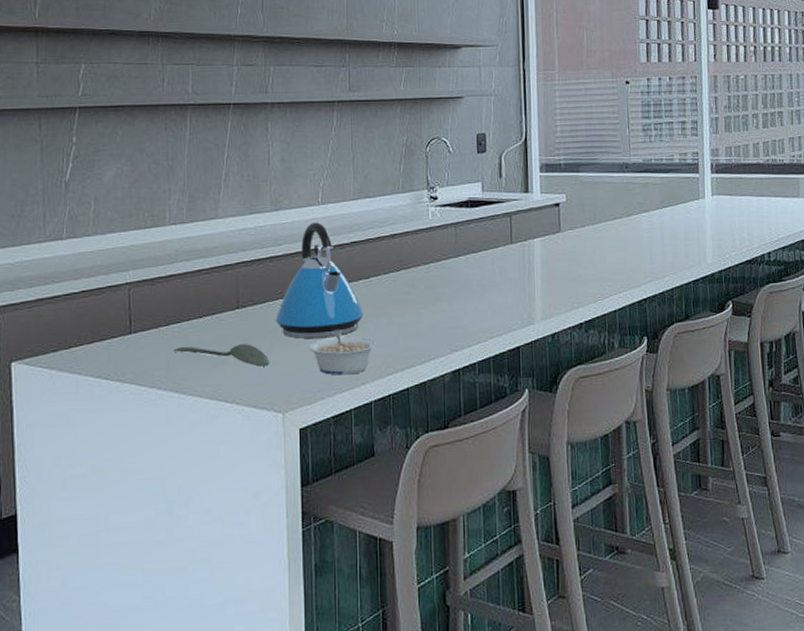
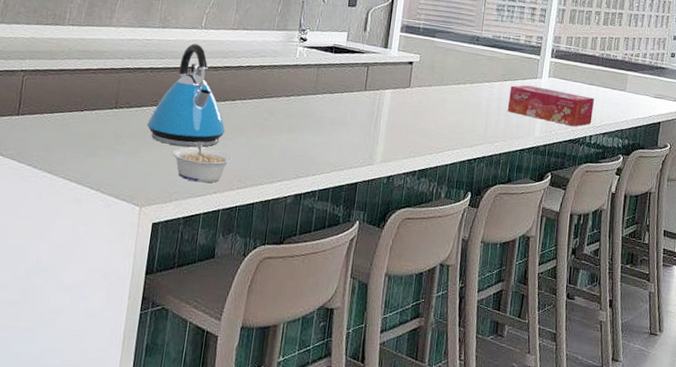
spoon: present [174,344,270,366] -> none [53,133,137,163]
tissue box: none [672,208,768,246] -> present [507,85,594,127]

